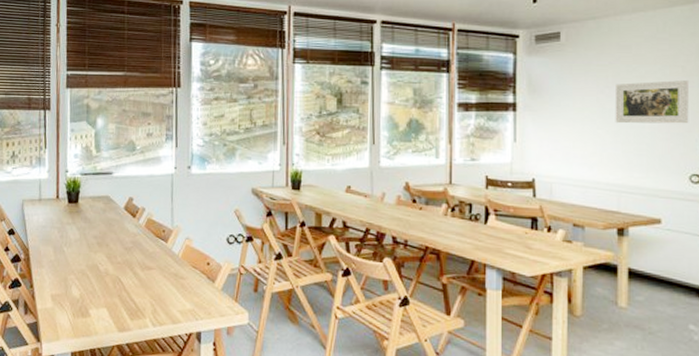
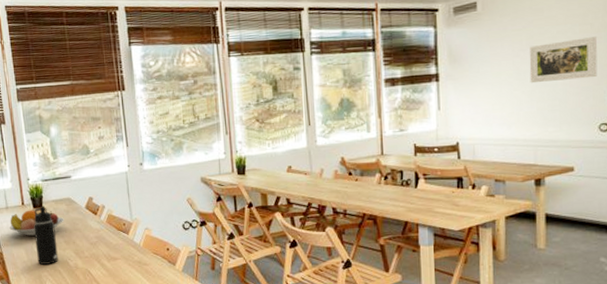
fruit bowl: none [39,204,100,233] -> present [9,210,64,236]
water bottle: none [65,201,89,267] -> present [34,206,58,265]

